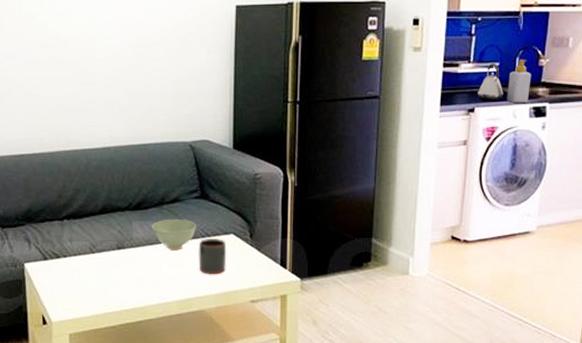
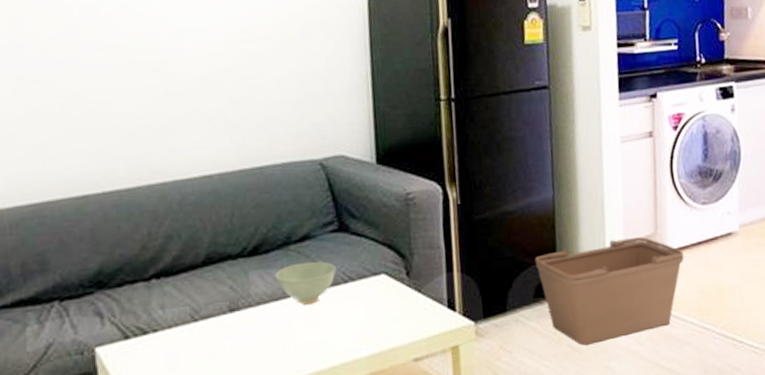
mug: present [198,239,227,275] -> none [340,282,379,332]
bicycle basket: none [354,226,483,308] -> present [534,237,684,346]
kettle: present [477,63,503,102] -> none [657,40,686,85]
soap bottle: present [507,59,531,103] -> none [689,33,714,84]

